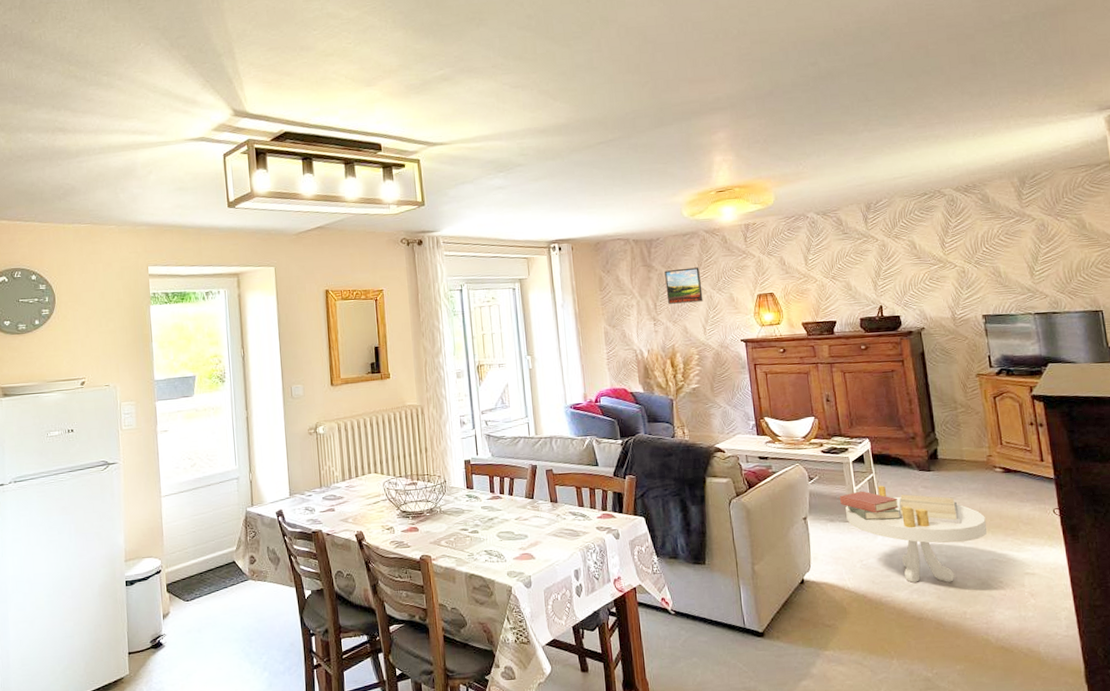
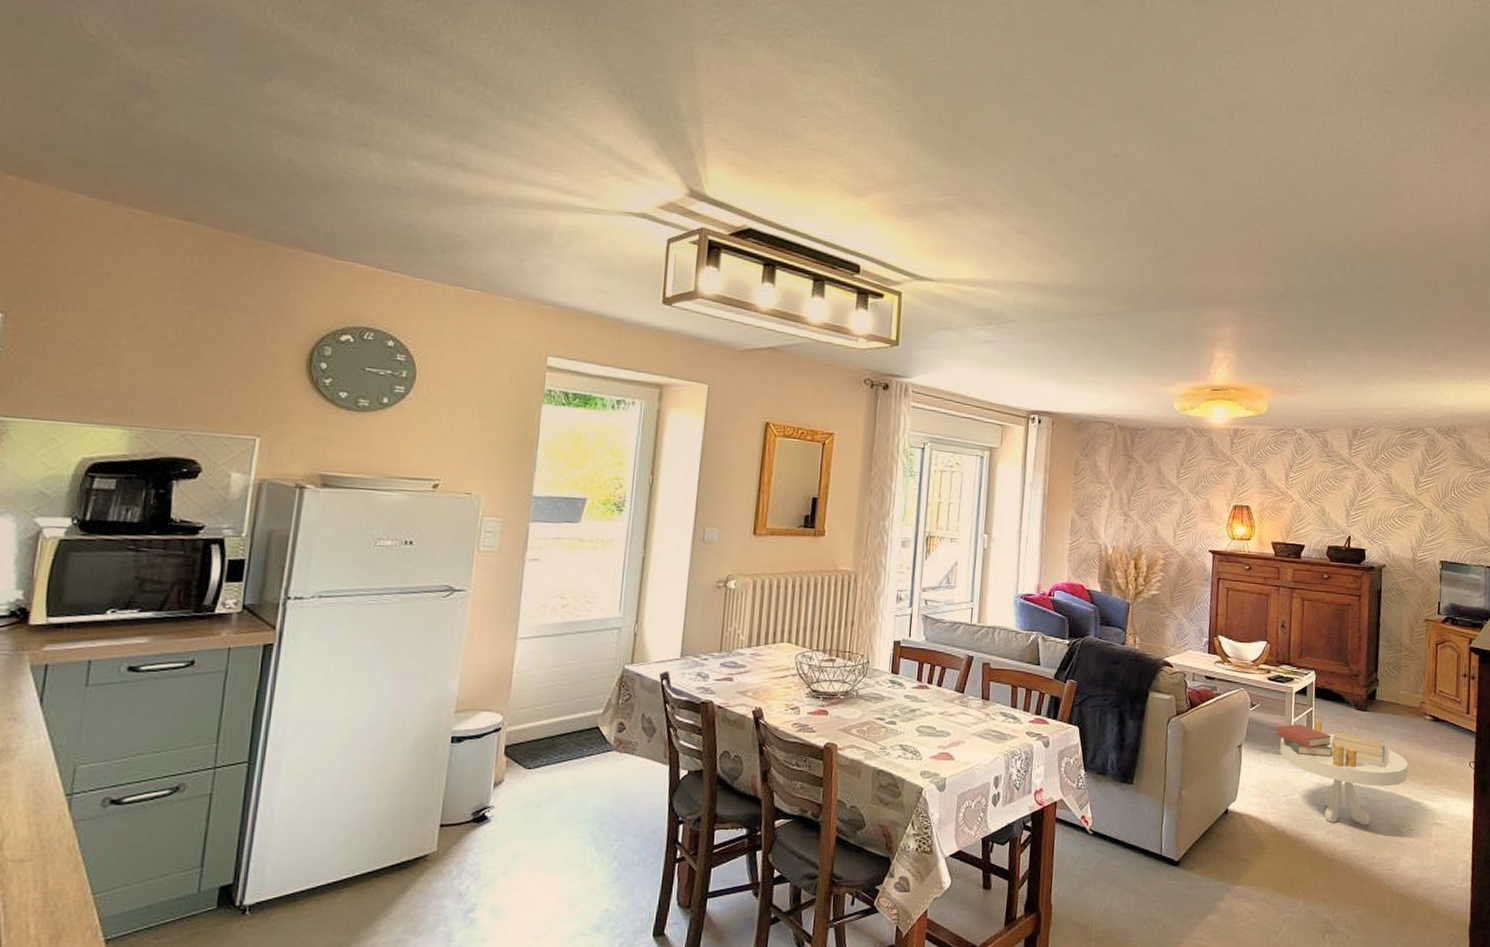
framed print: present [664,267,703,304] -> none [1142,464,1181,504]

